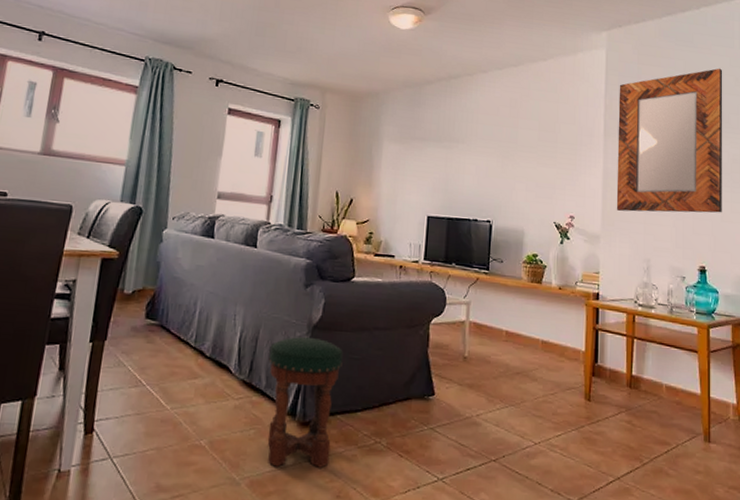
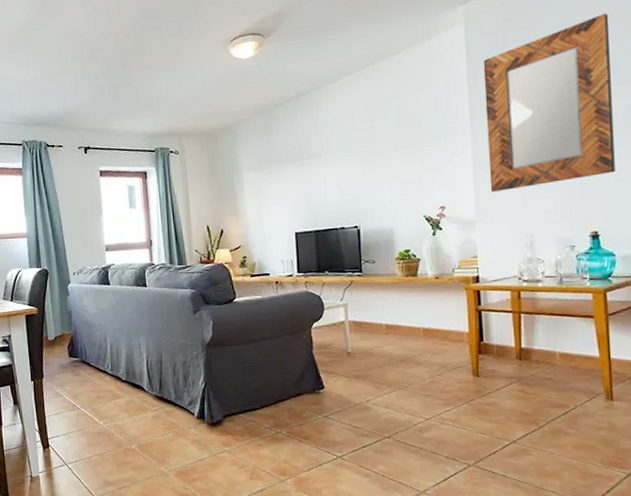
stool: present [267,337,343,468] -> none [173,354,239,460]

